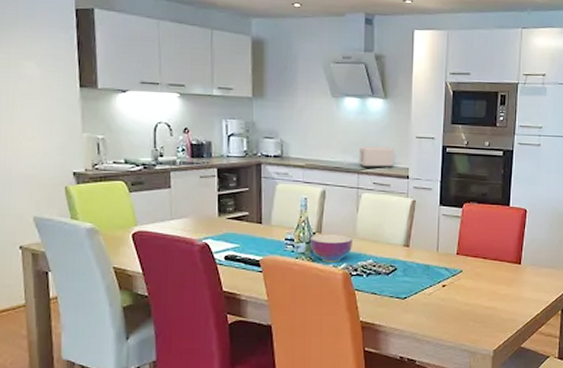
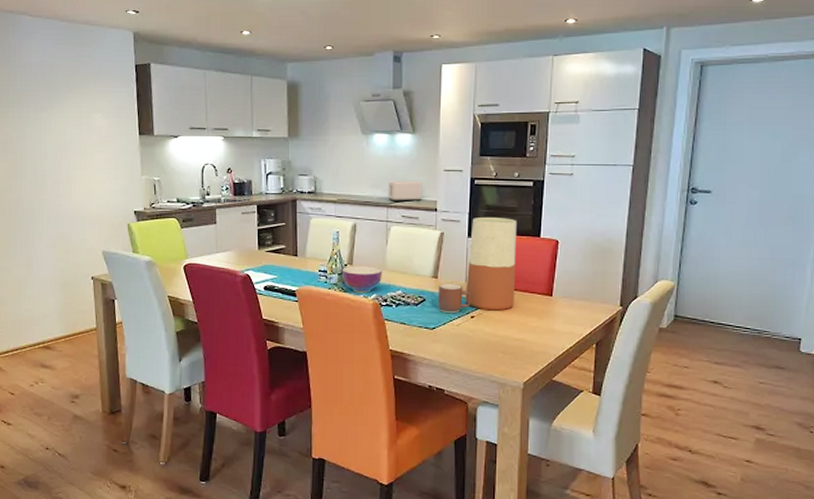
mug: none [410,251,442,283] -> present [438,283,471,314]
vase: none [437,185,488,279] -> present [465,216,518,311]

